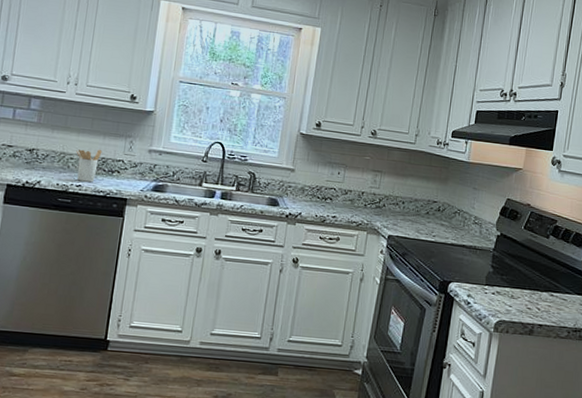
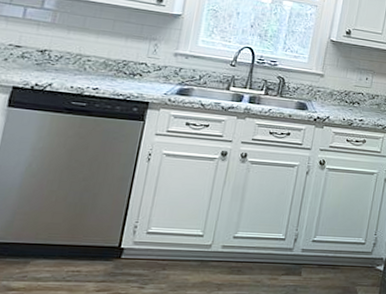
utensil holder: present [76,149,102,182] -> none [94,51,124,85]

